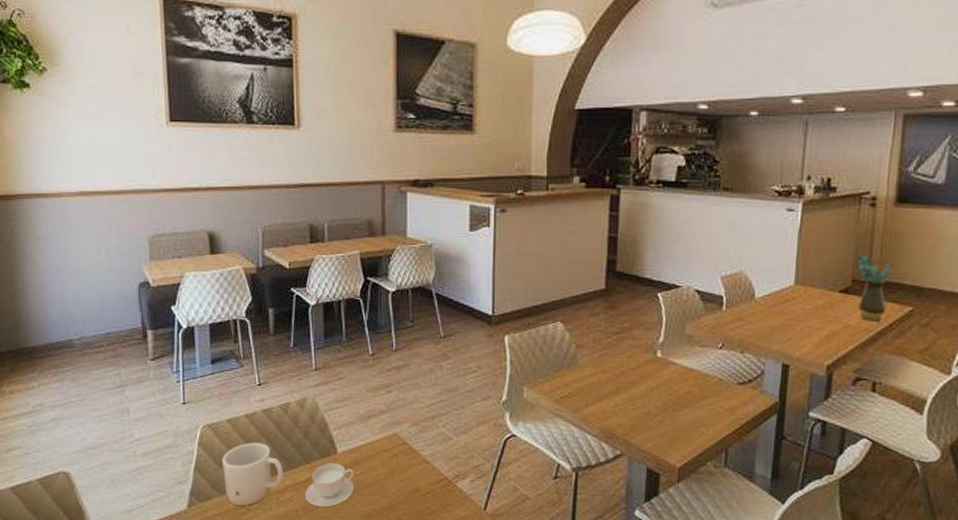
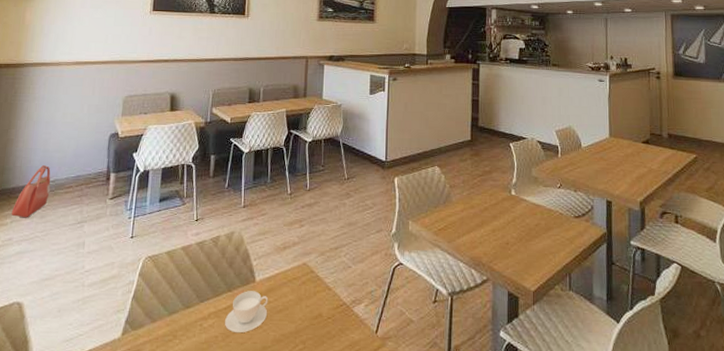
handbag: none [36,321,78,381] -> present [11,165,51,218]
mug: present [222,442,283,506] -> none [156,272,208,333]
vase: present [856,253,894,321] -> none [651,113,678,166]

